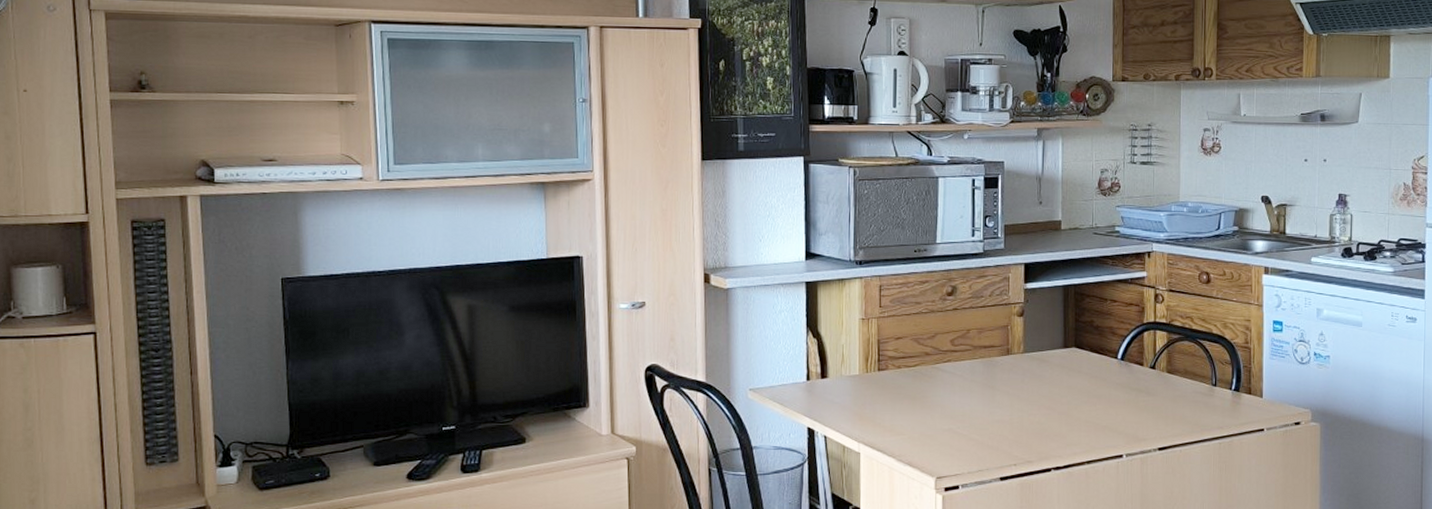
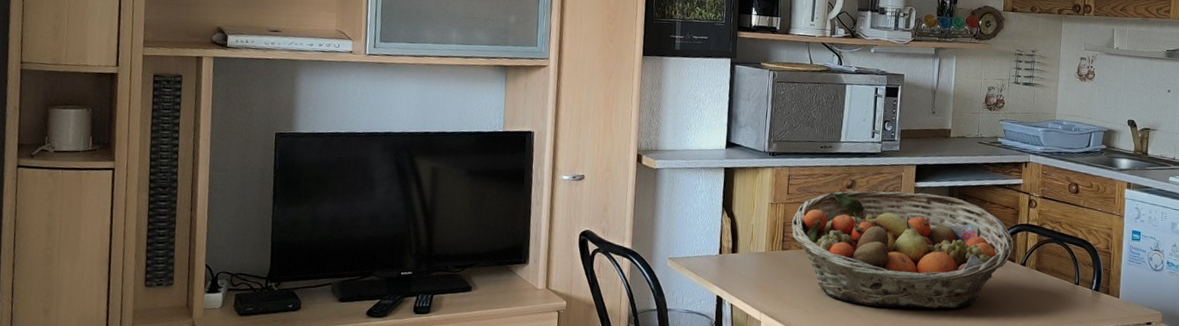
fruit basket: none [887,295,1141,426] -> present [792,190,1014,309]

